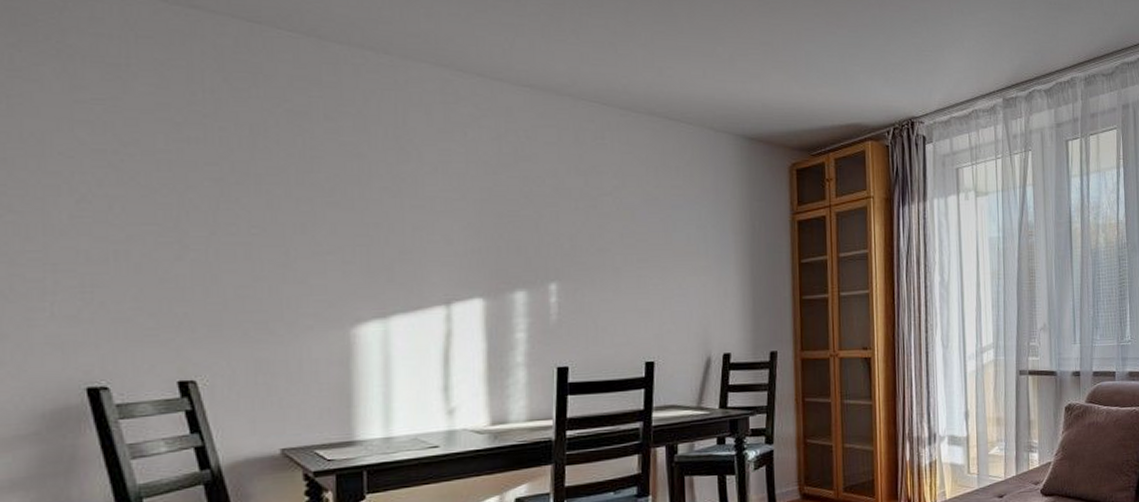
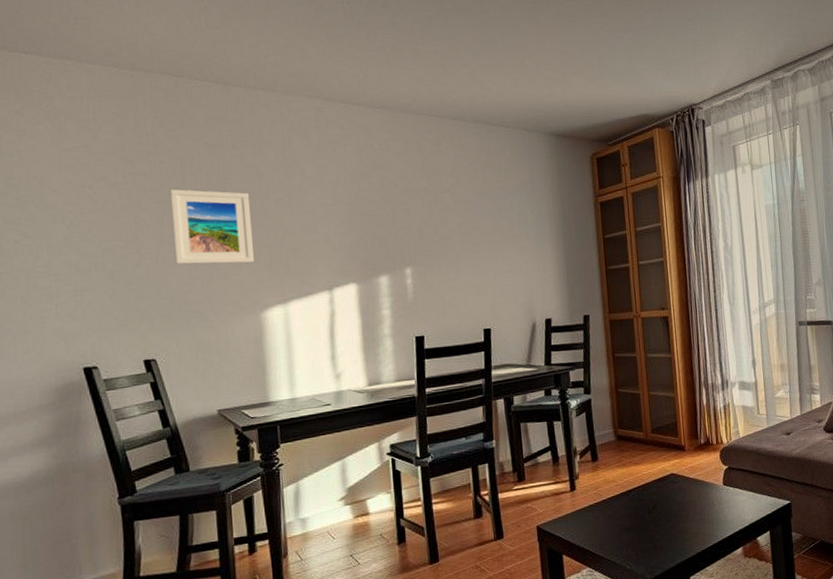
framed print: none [231,165,345,265] -> present [169,189,254,265]

